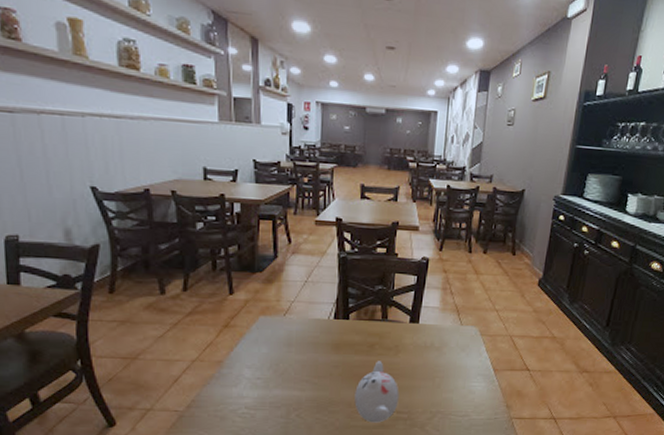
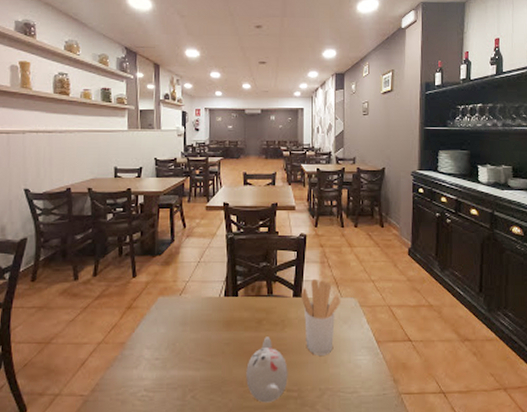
utensil holder: none [418,305,461,381] -> present [301,278,341,355]

